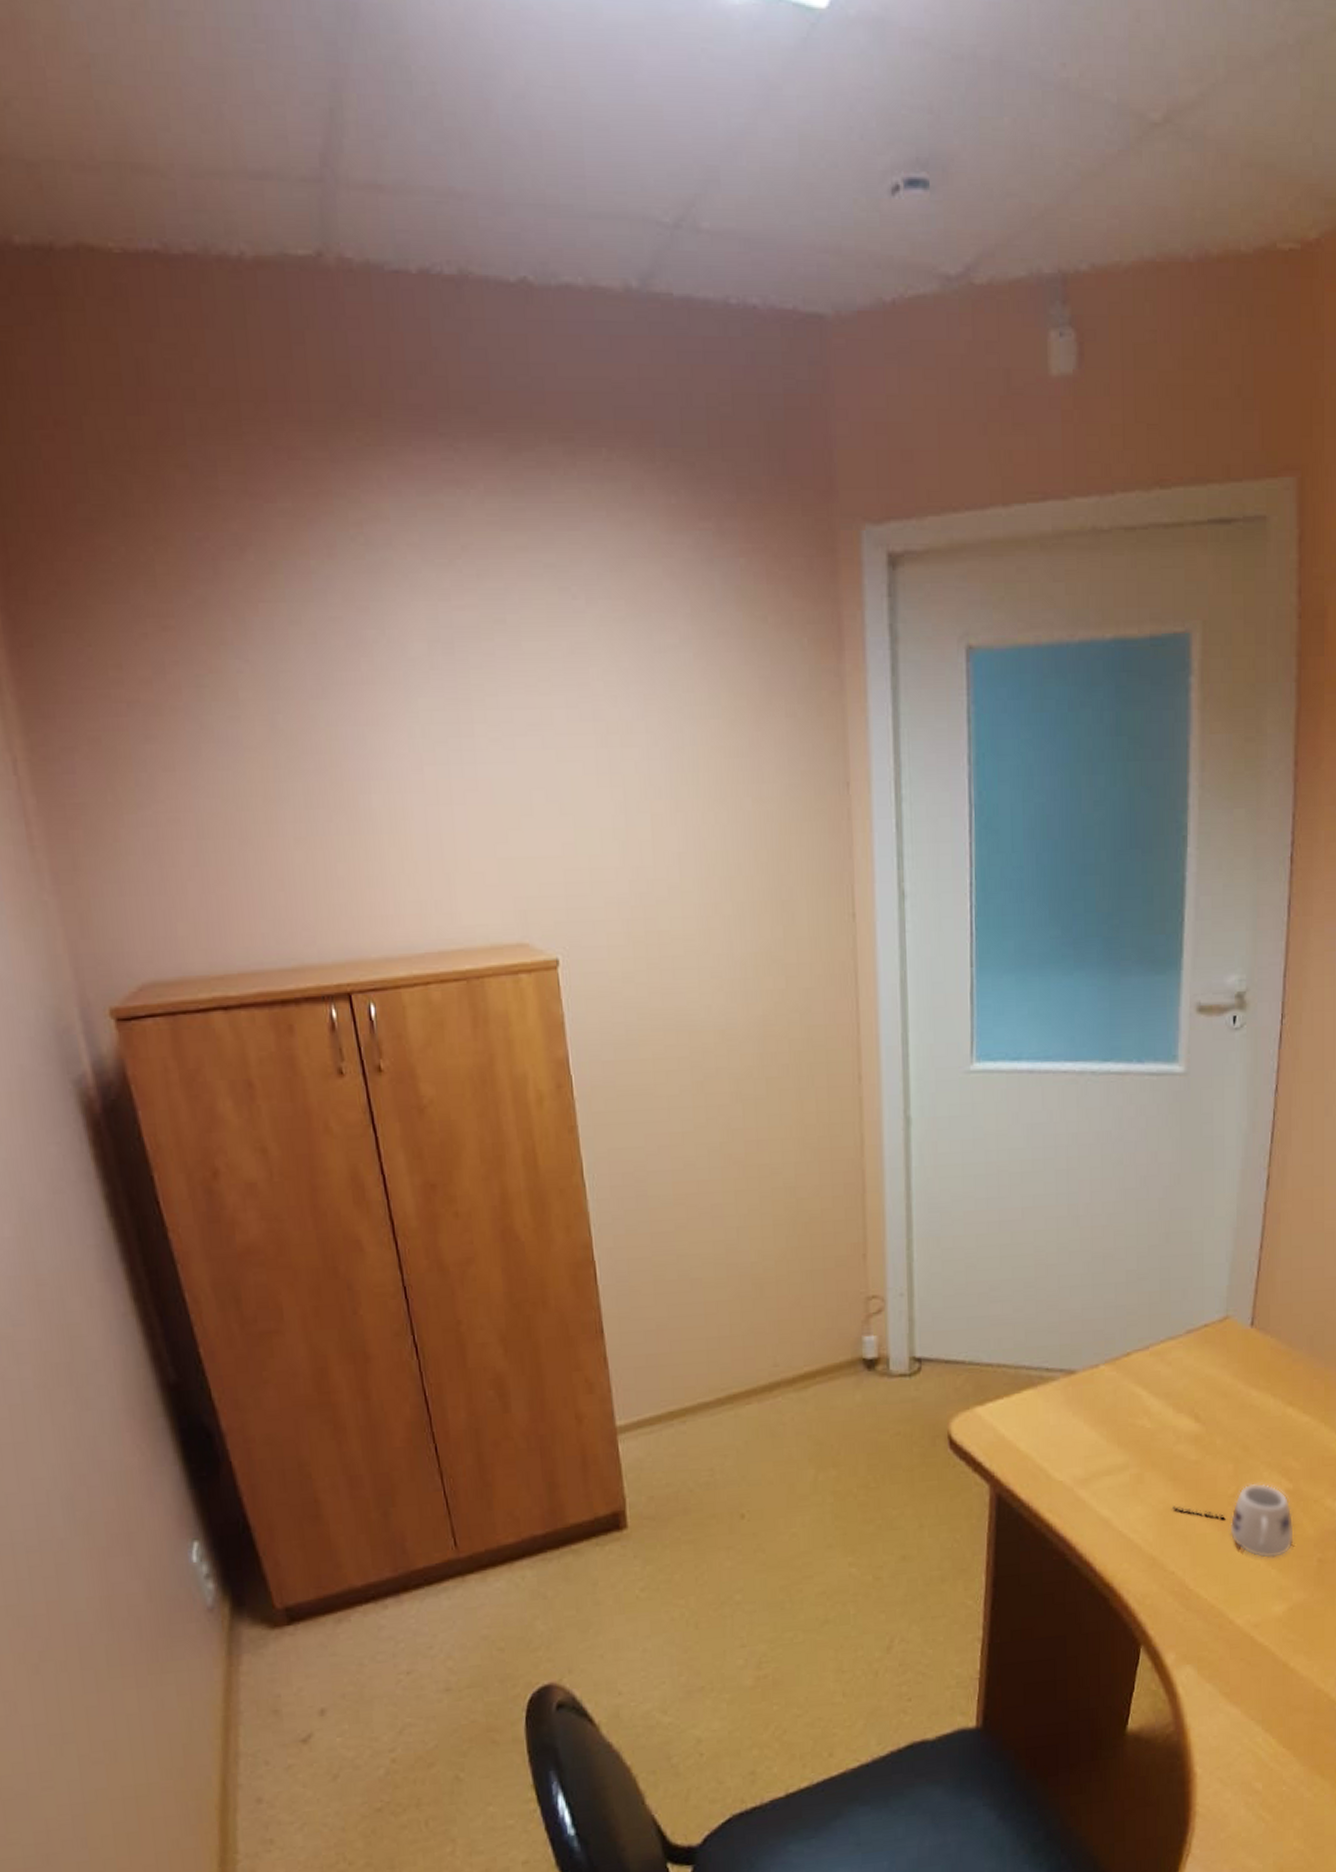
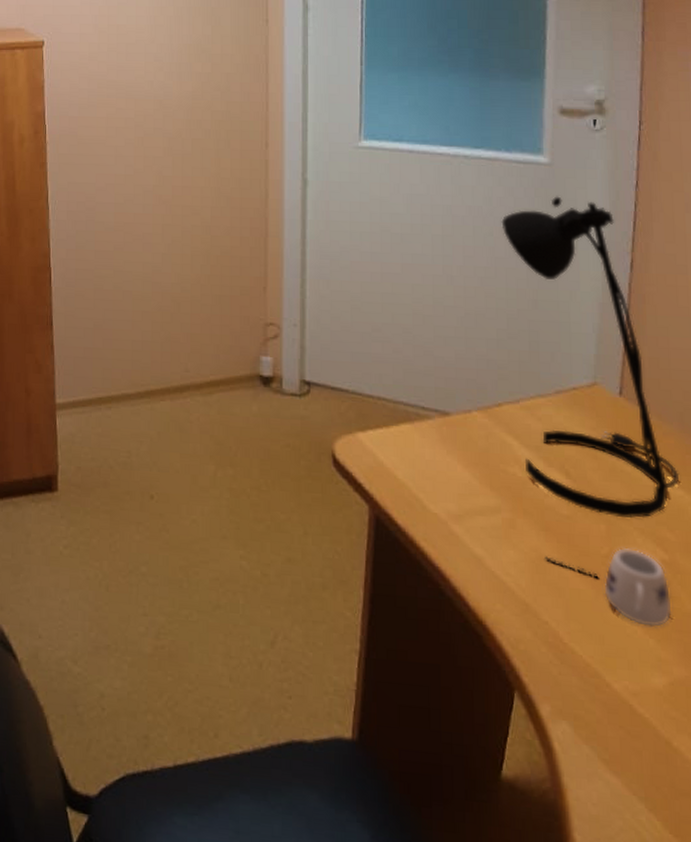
desk lamp: none [1132,1110,1307,1455] -> present [501,196,680,519]

